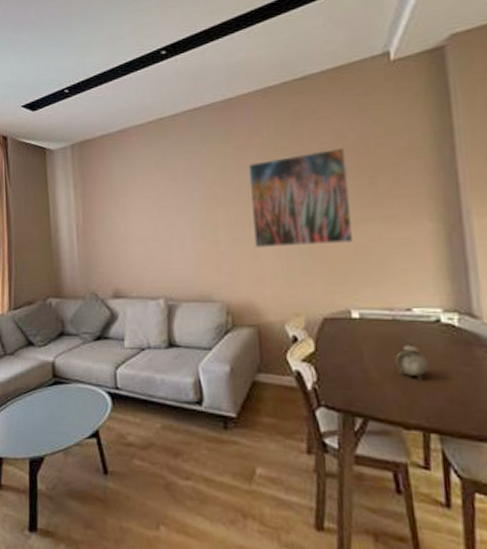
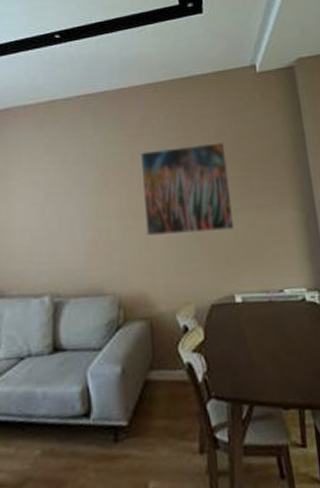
alarm clock: present [395,339,428,381] -> none [273,319,299,359]

